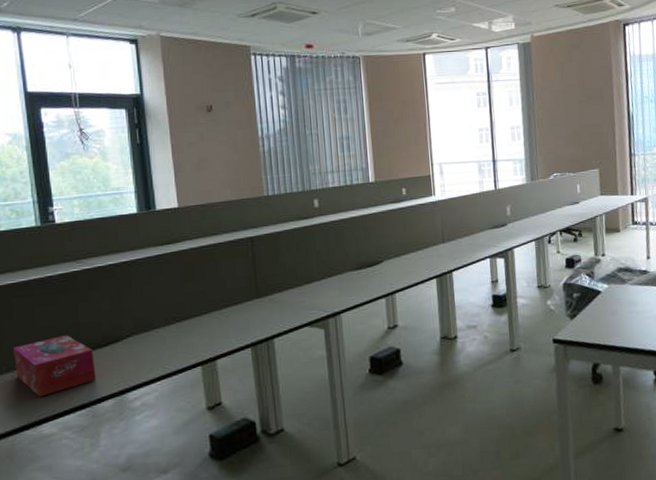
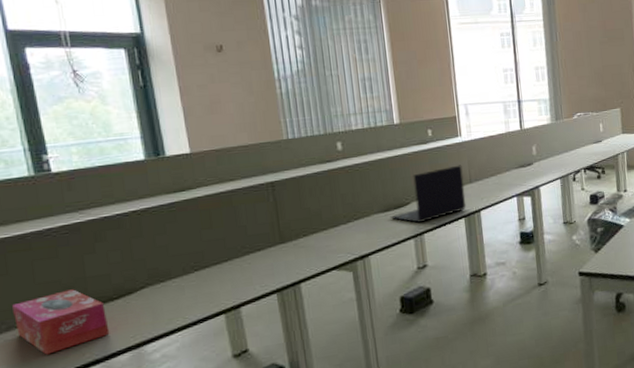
laptop: none [362,224,439,282] -> present [390,165,467,223]

